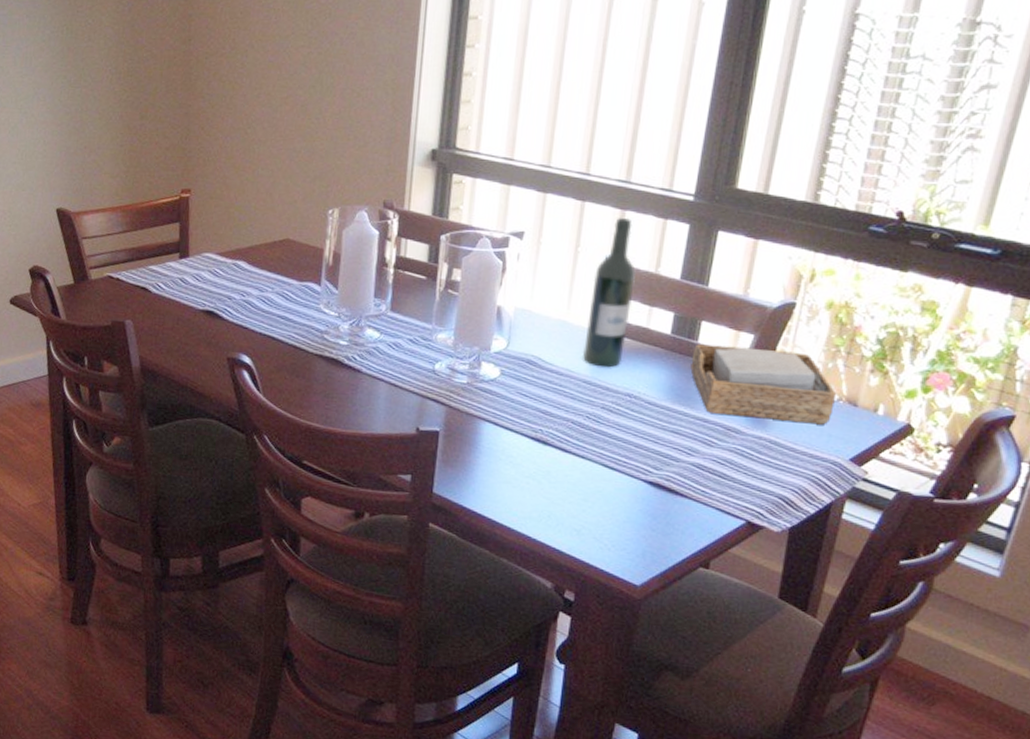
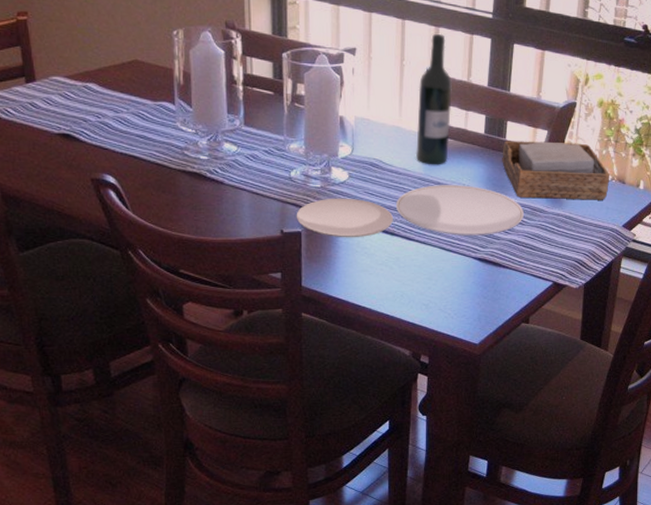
plate: none [435,396,548,444] -> present [296,198,393,238]
plate: none [552,390,714,455] -> present [395,185,524,236]

